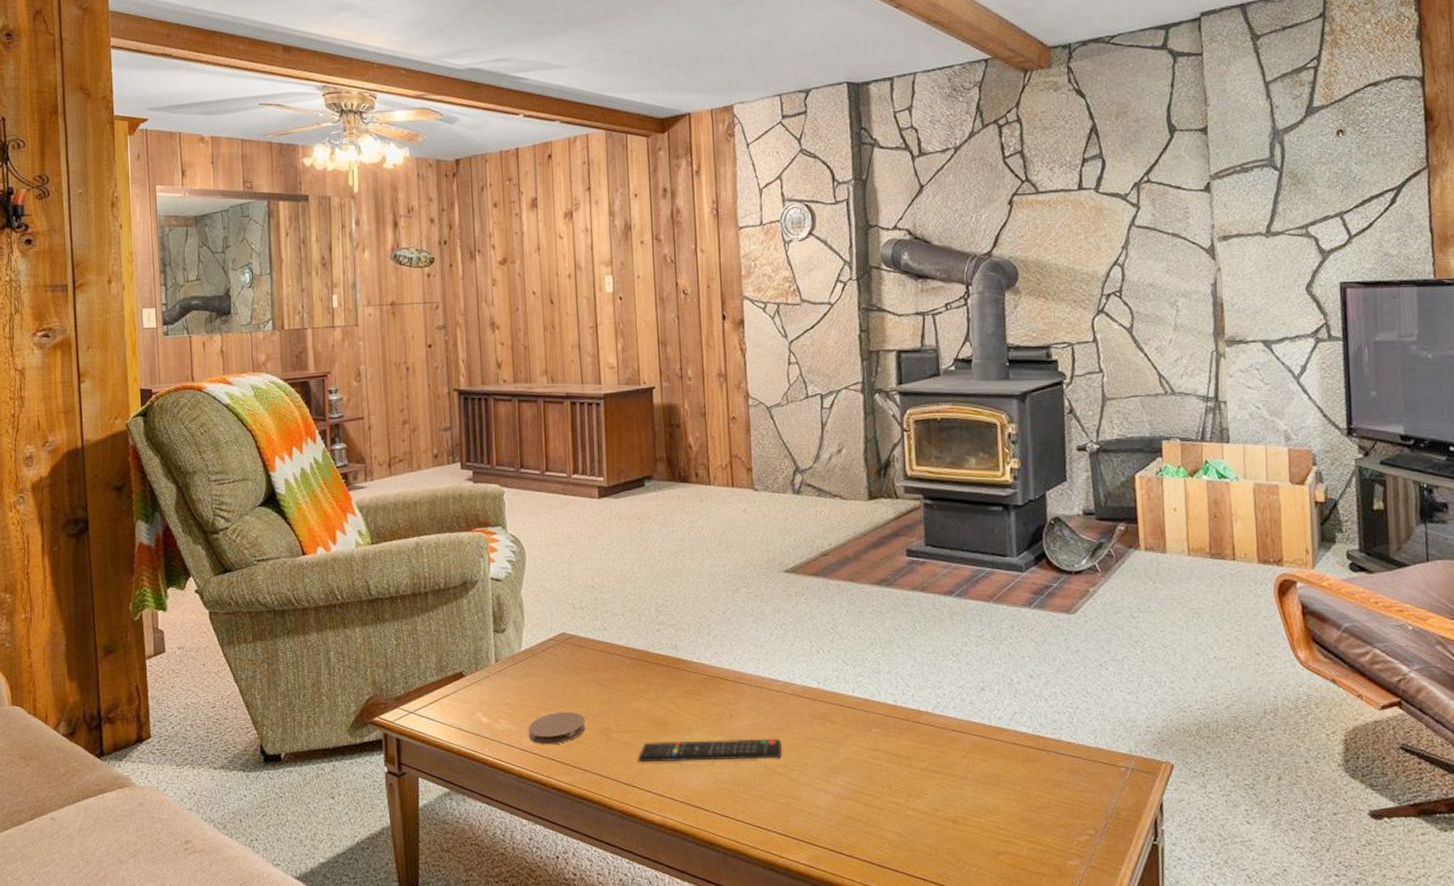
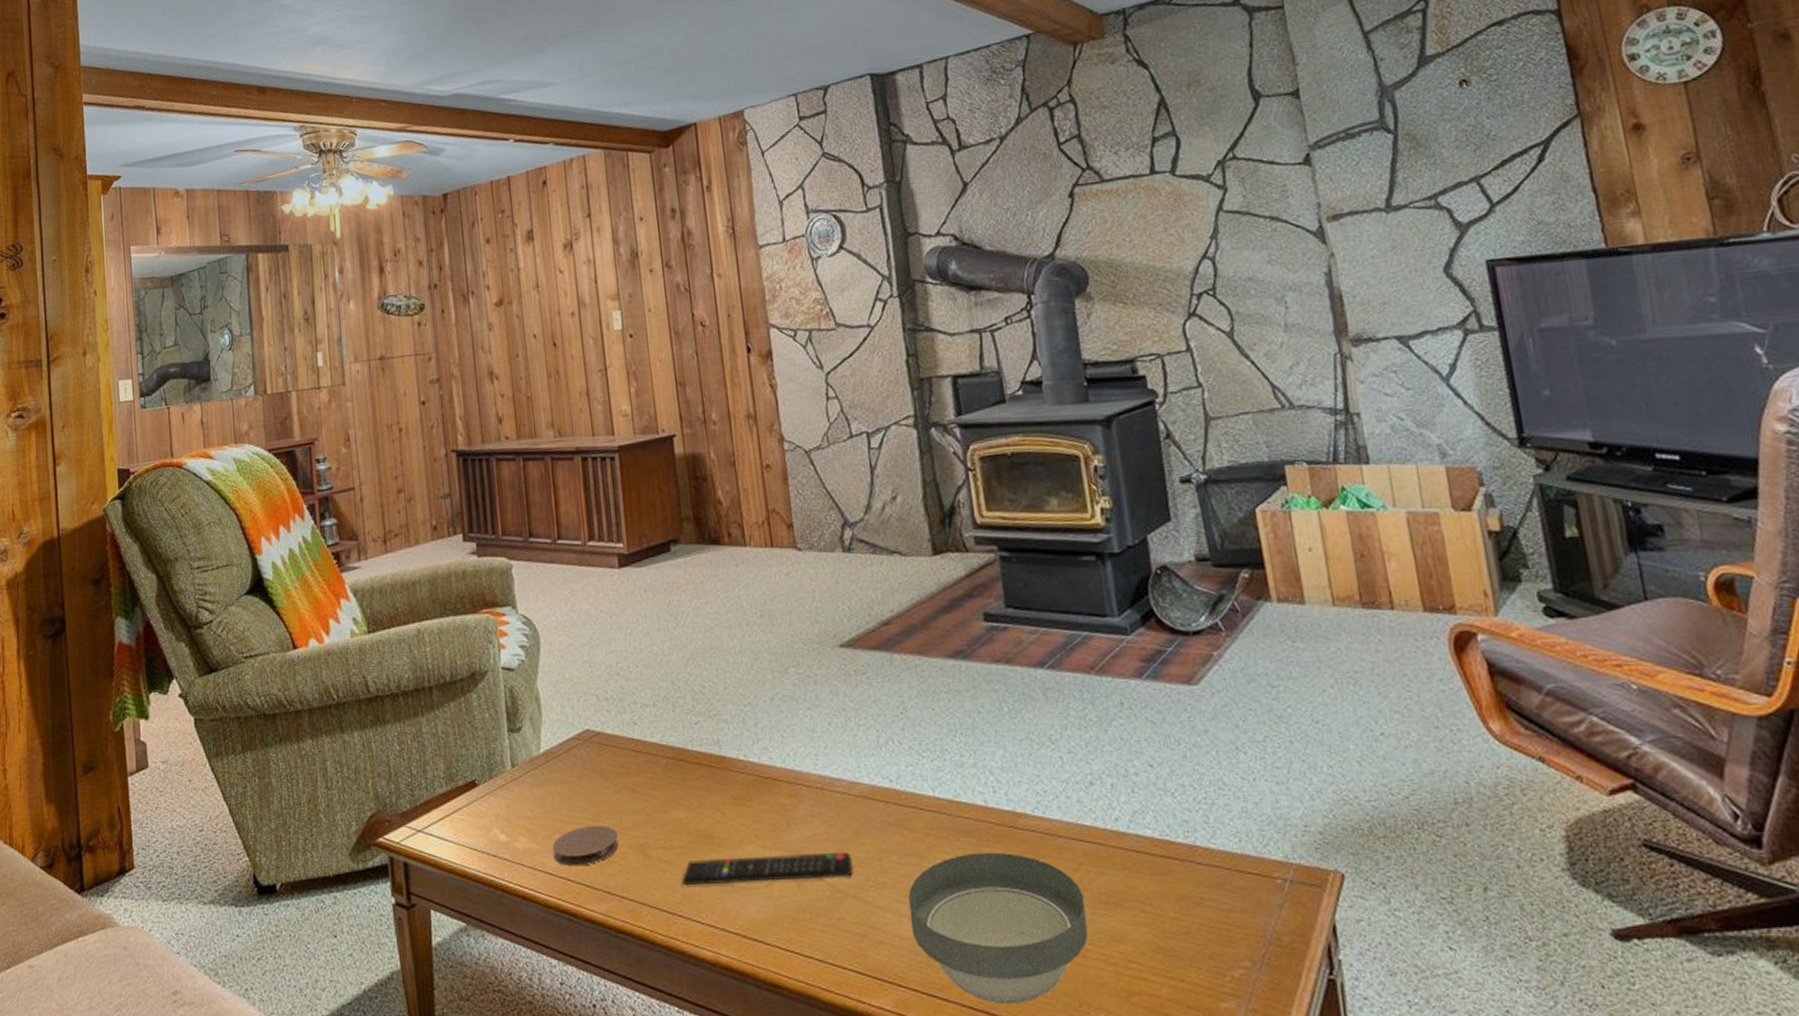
bowl: none [826,741,969,860] -> present [908,852,1089,1005]

